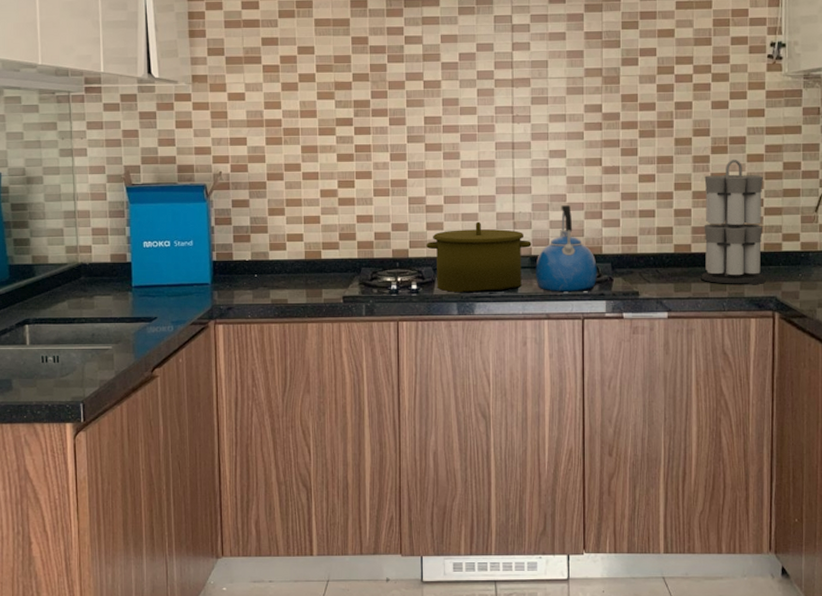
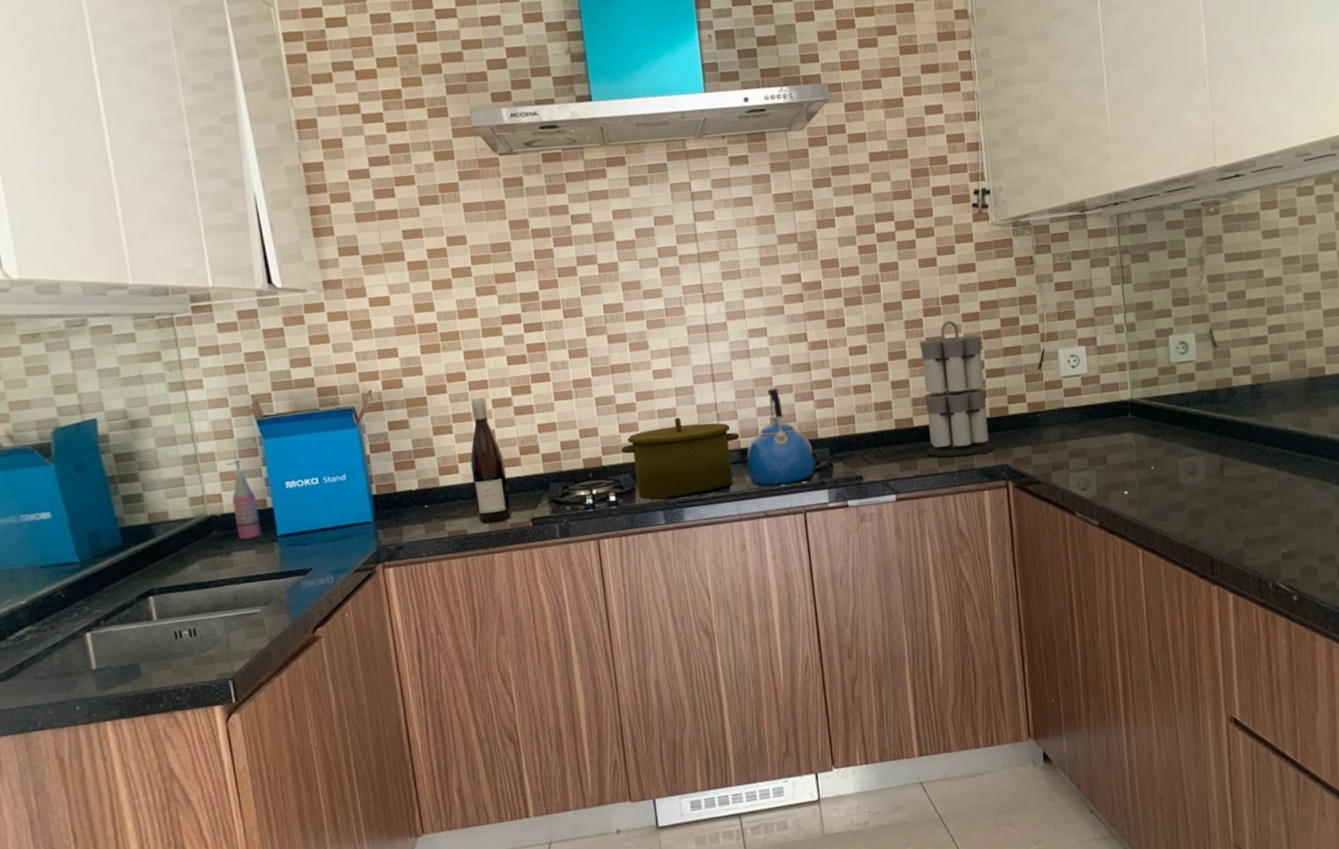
soap dispenser: none [98,219,120,286] -> present [226,459,262,540]
bottle: none [297,187,327,296] -> present [470,397,513,524]

